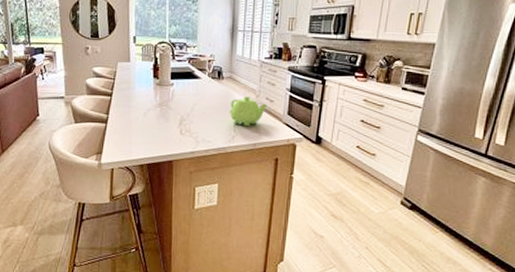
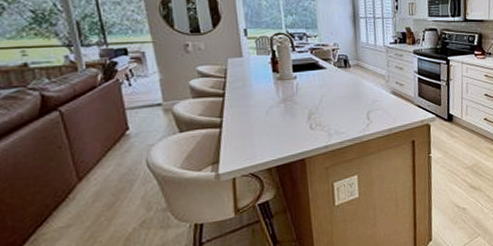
teapot: present [229,96,268,127] -> none [360,82,398,113]

